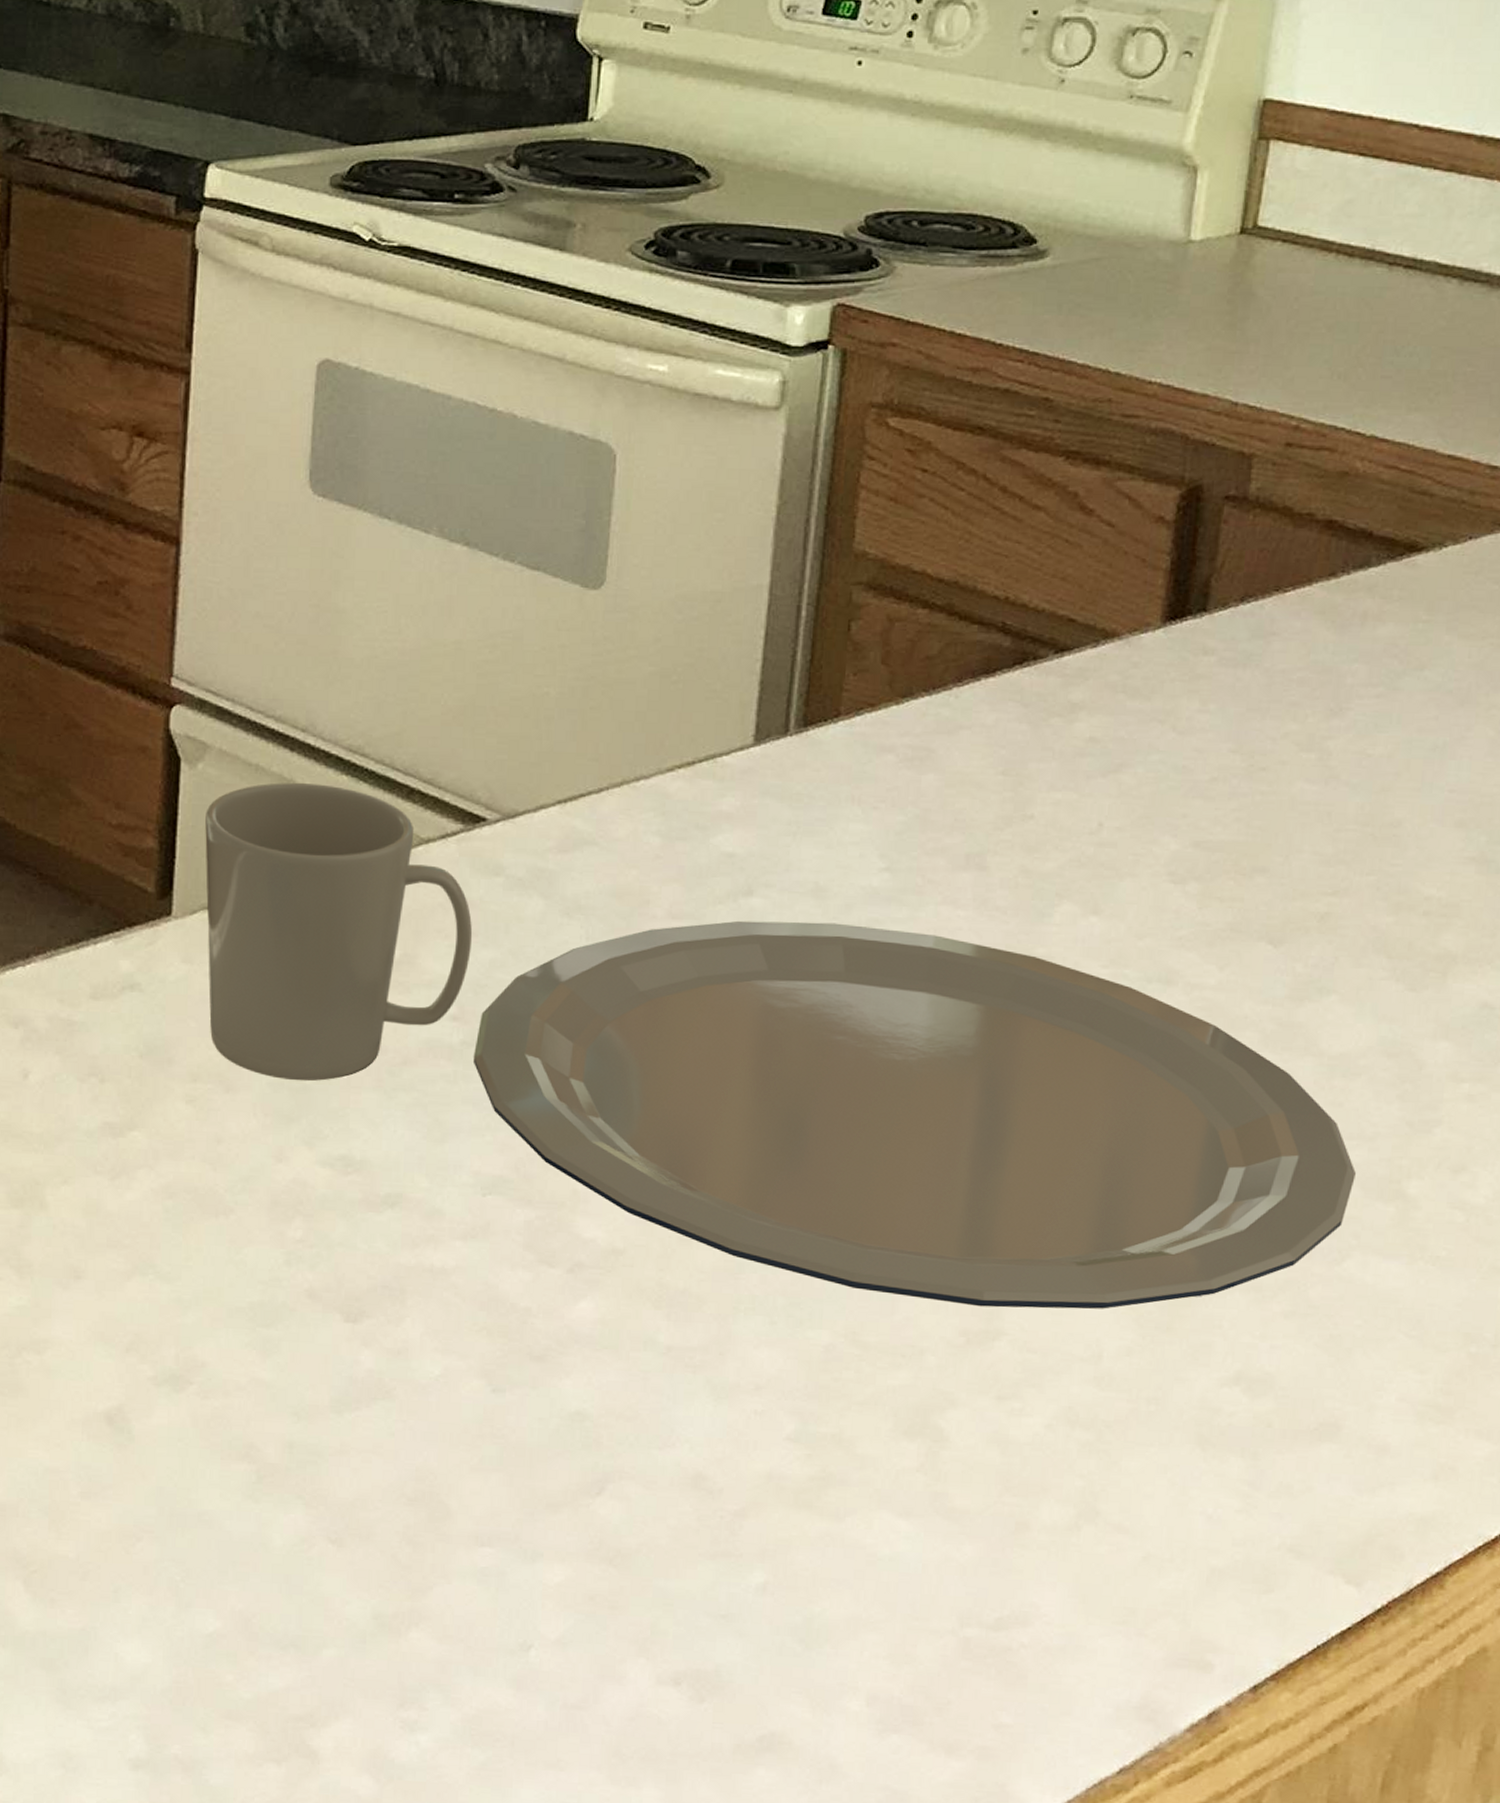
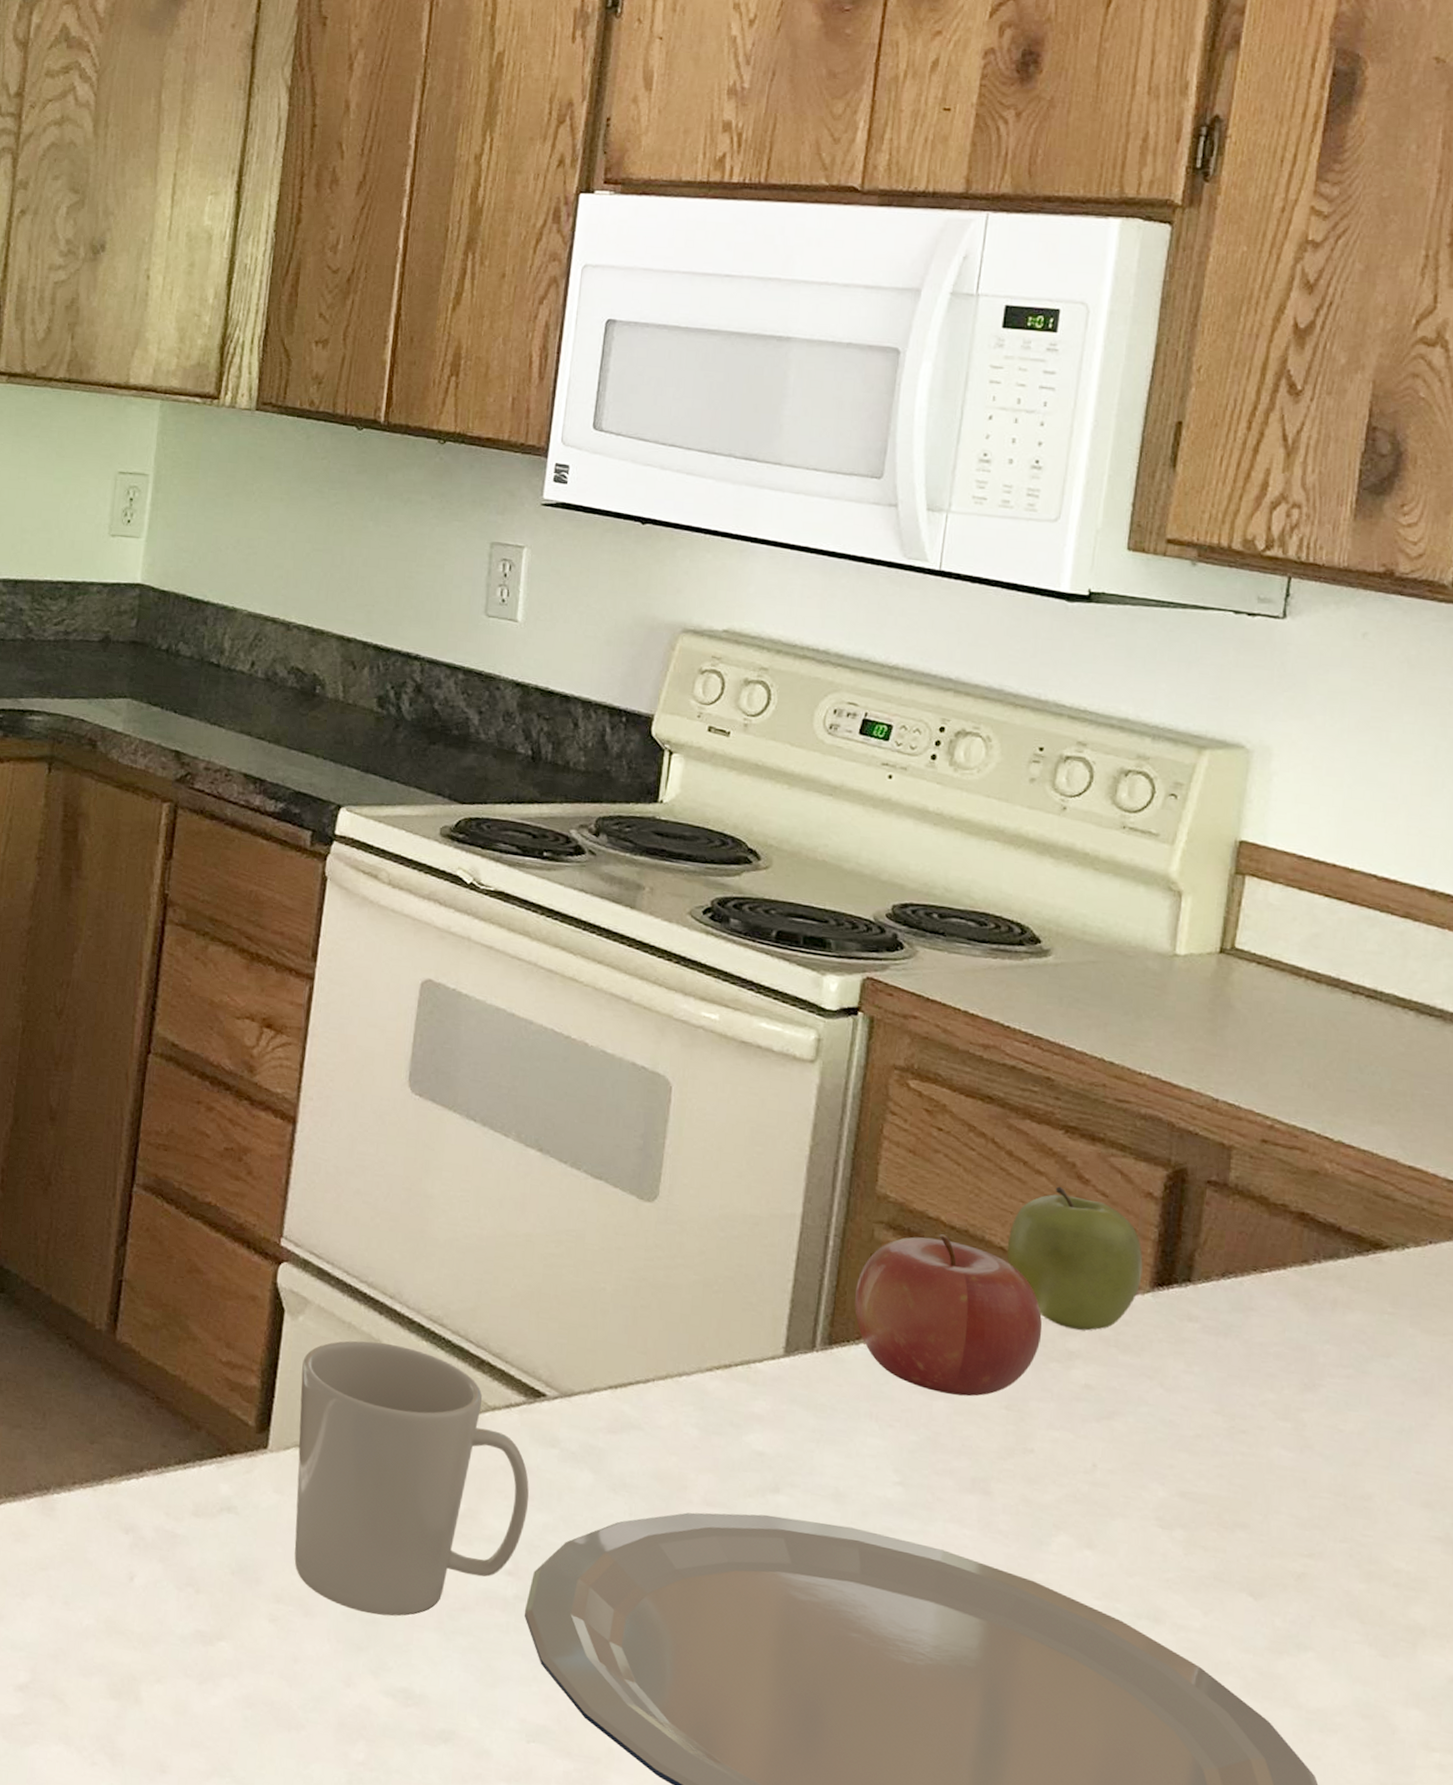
fruit: none [831,589,1042,766] -> present [854,1234,1042,1396]
fruit: none [1001,521,1154,679] -> present [1006,1186,1143,1331]

